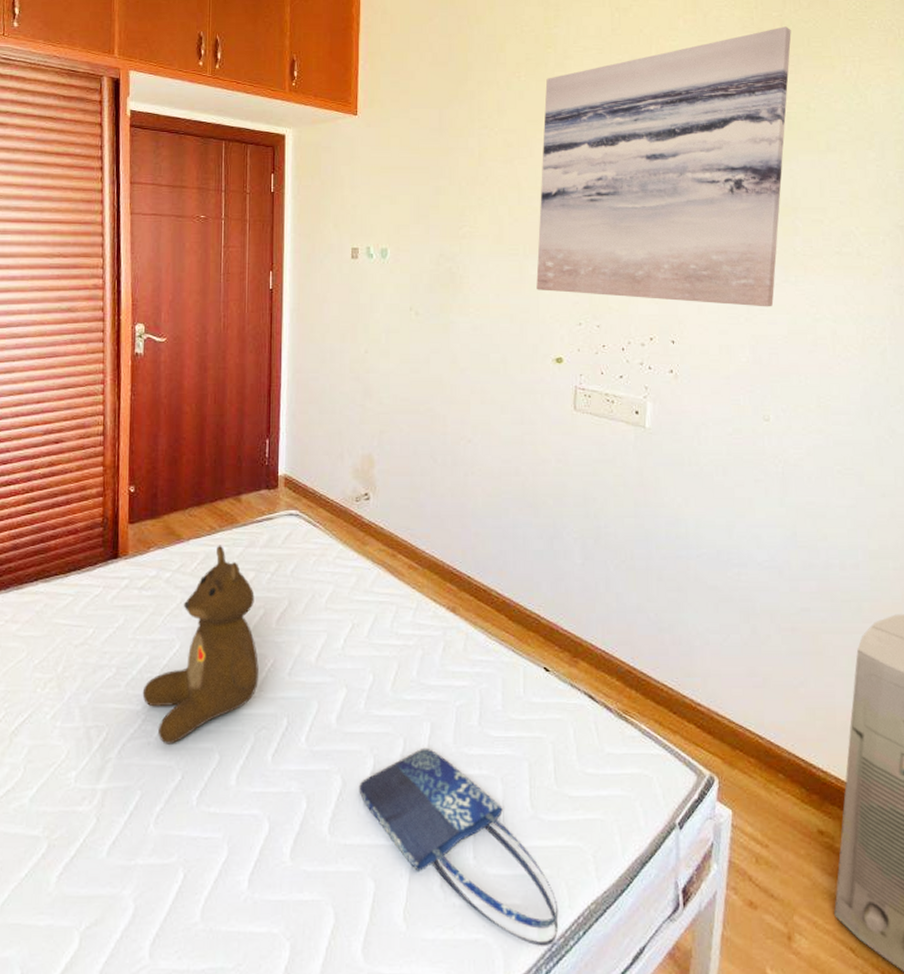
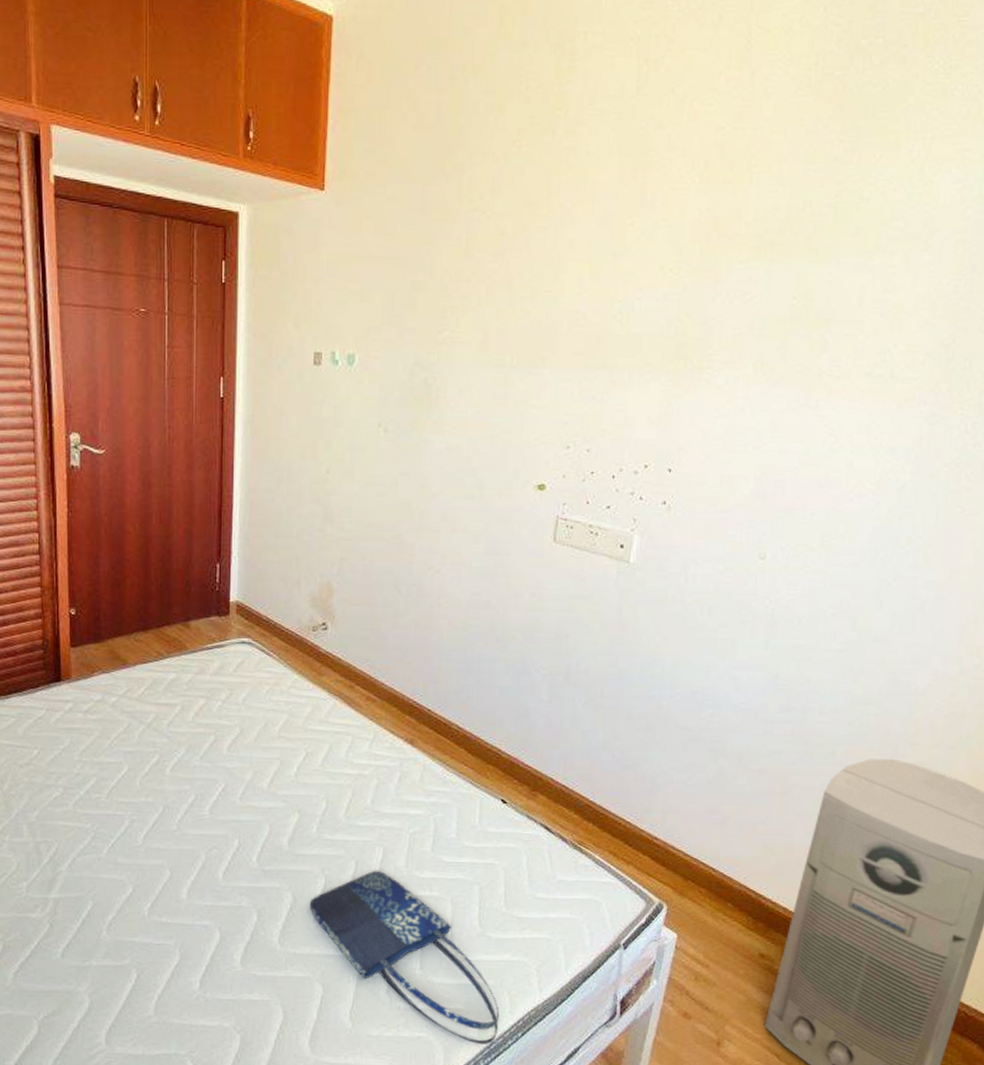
teddy bear: present [142,545,259,745] -> none [91,671,209,860]
wall art: present [536,26,791,307] -> none [522,90,855,435]

